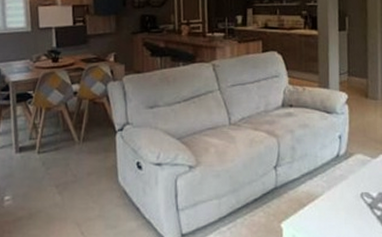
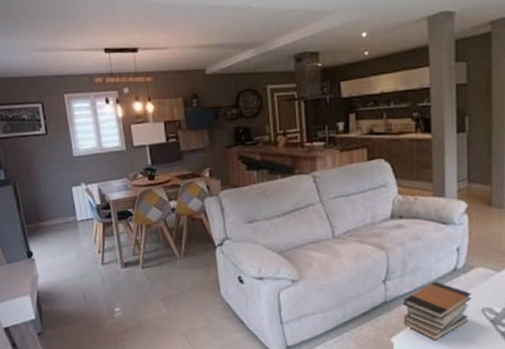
book stack: none [291,167,352,226] -> present [402,281,472,342]

